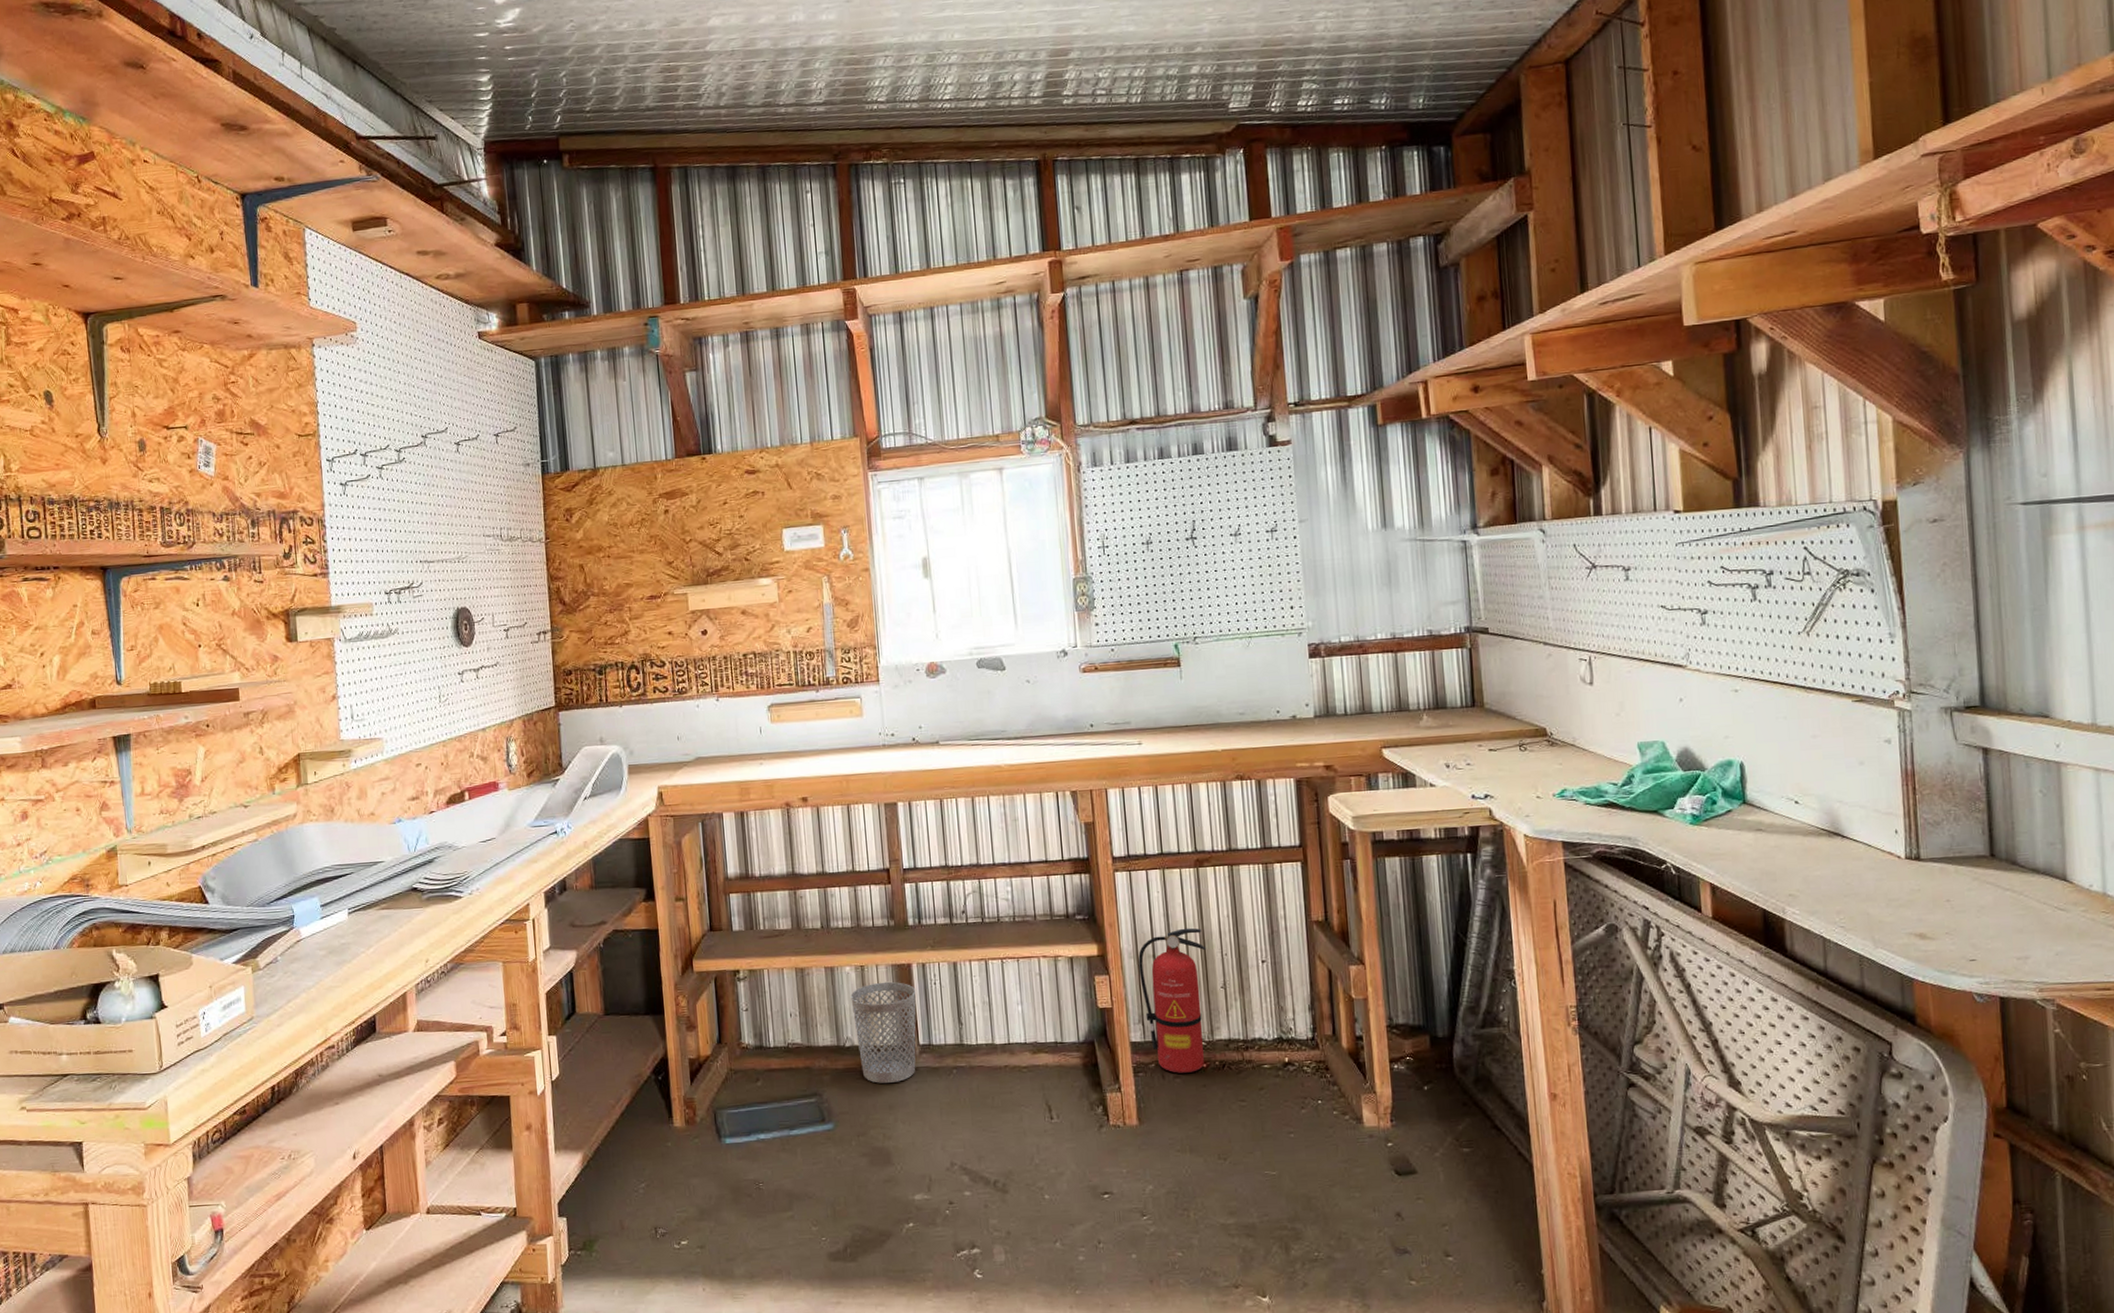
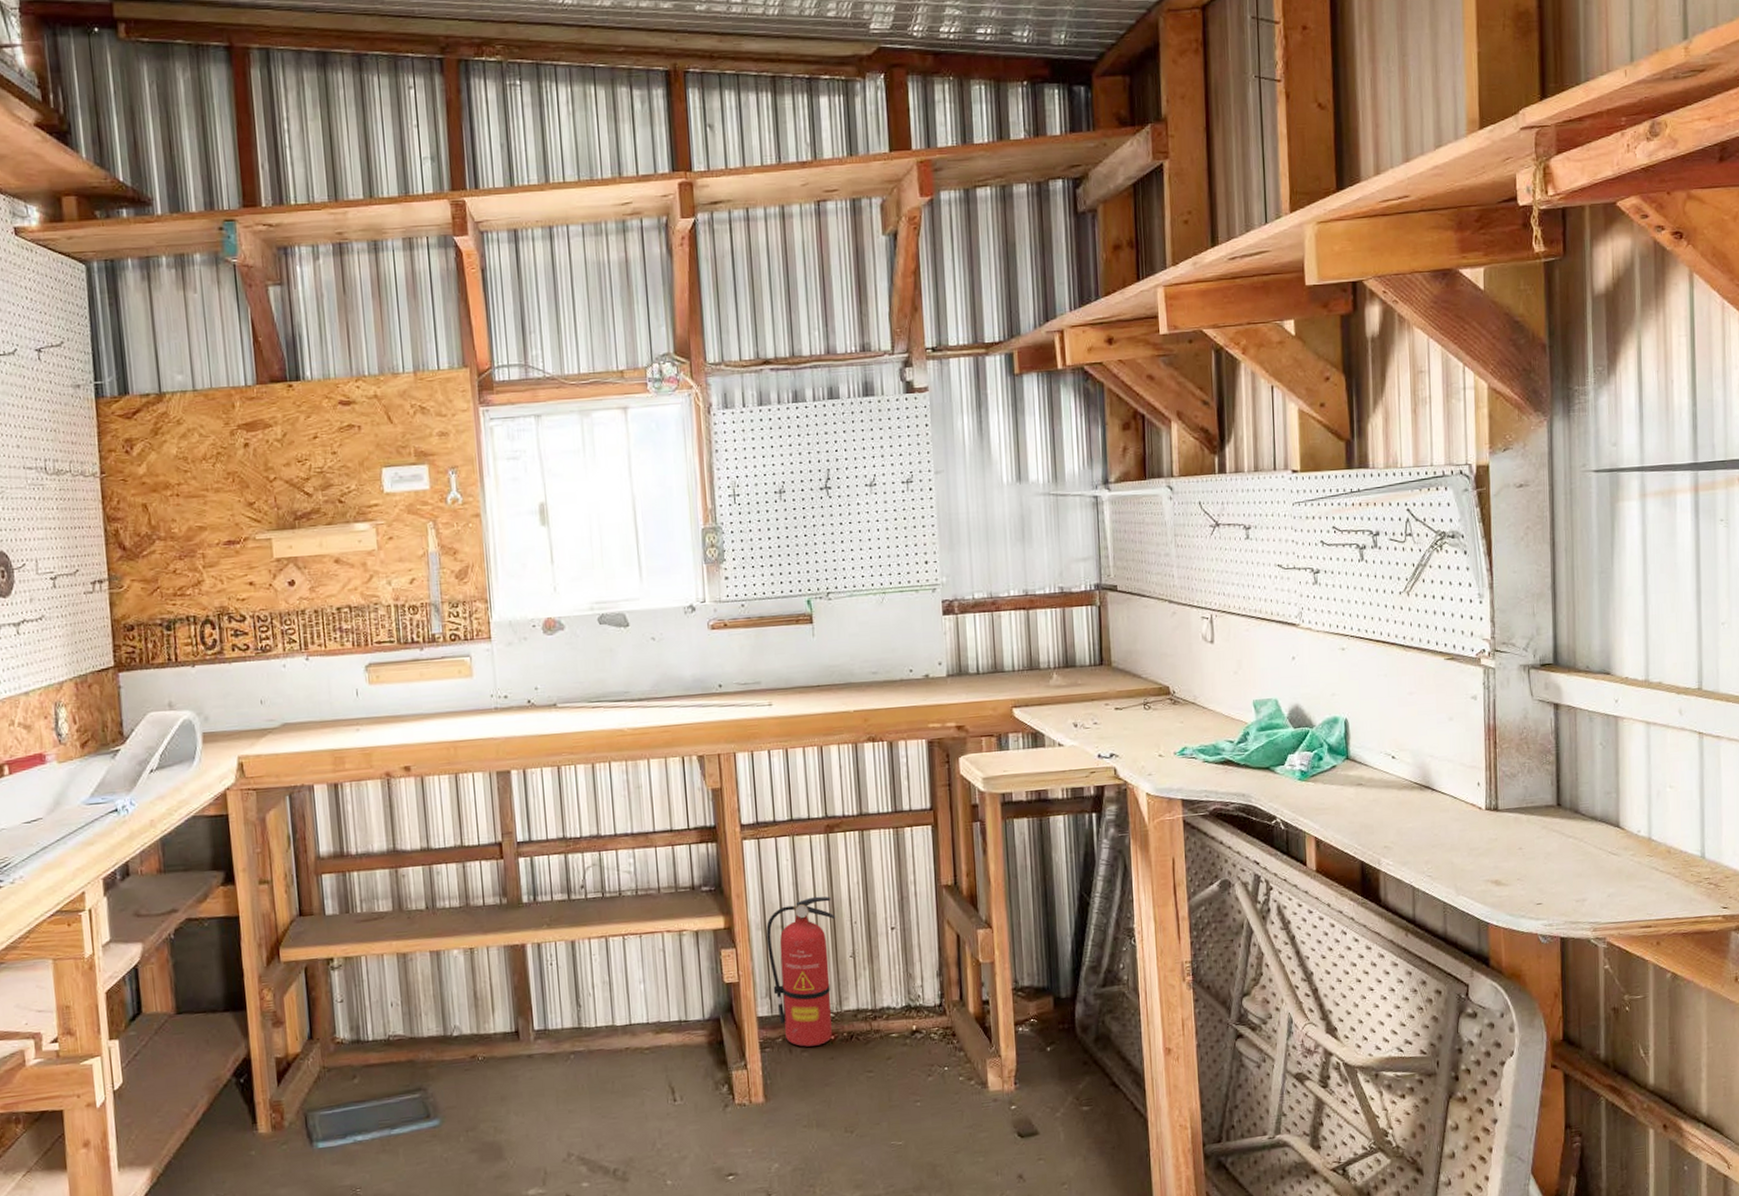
wastebasket: present [850,981,916,1083] -> none [458,964,531,1074]

